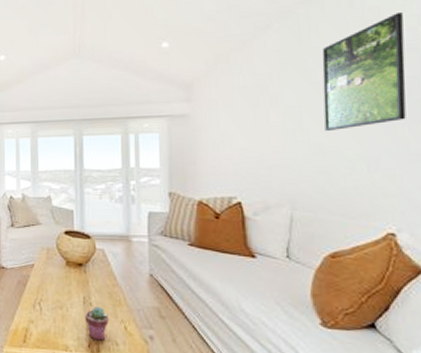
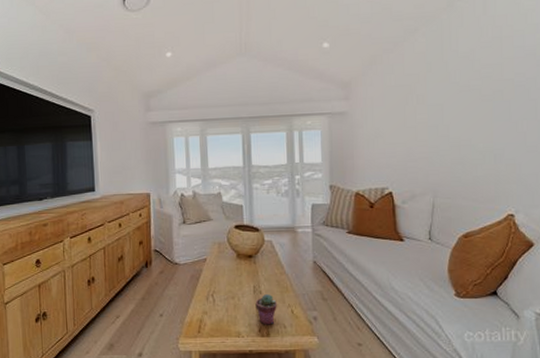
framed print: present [322,13,406,132] -> none [460,21,526,127]

